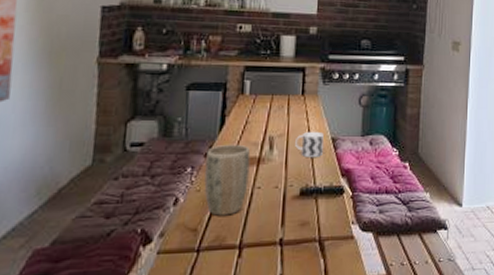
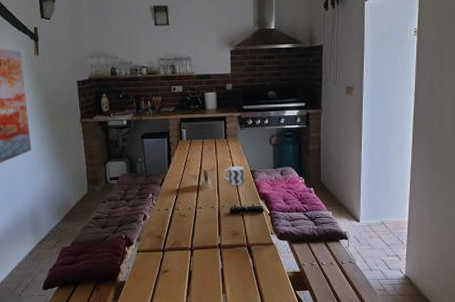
plant pot: present [204,144,251,216] -> none [161,176,193,227]

